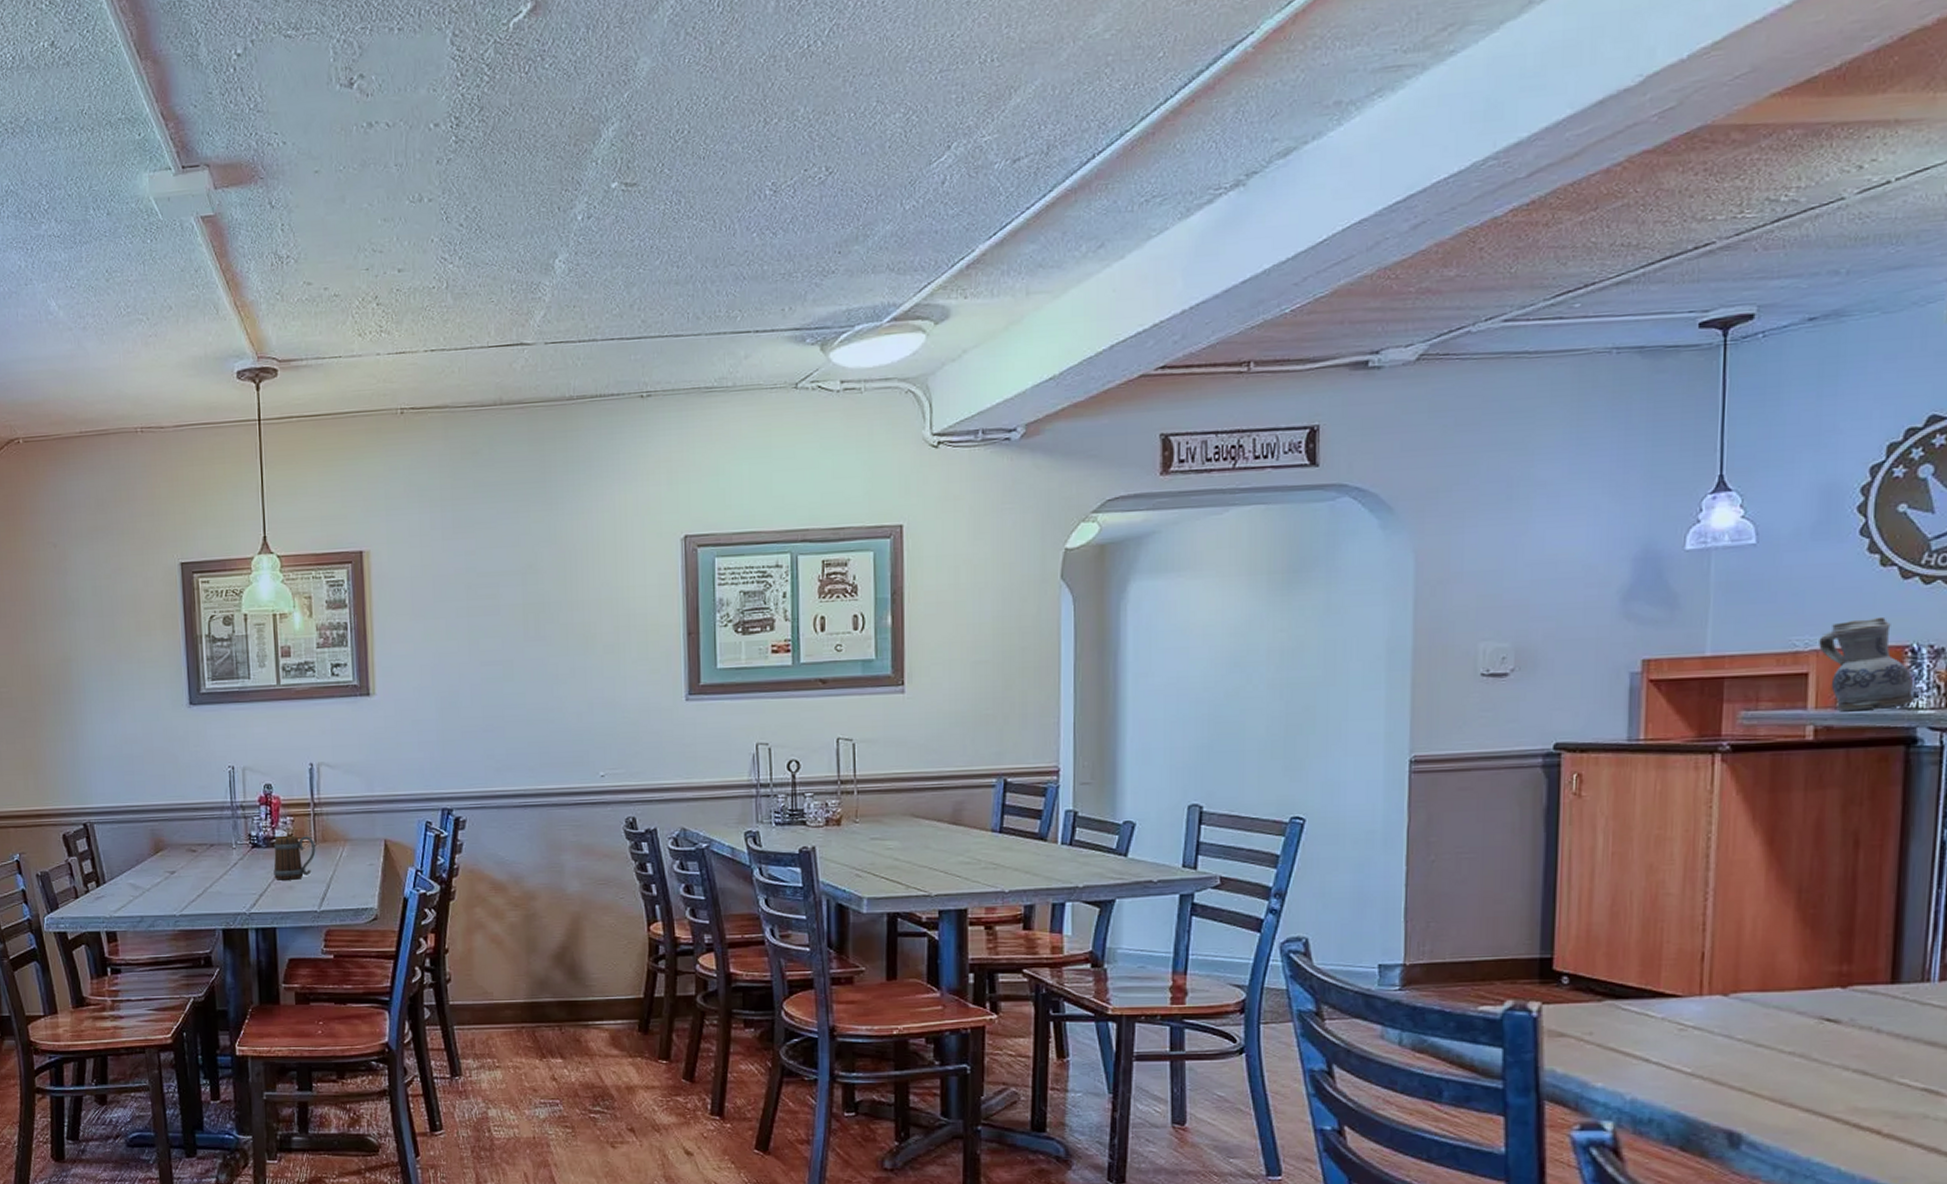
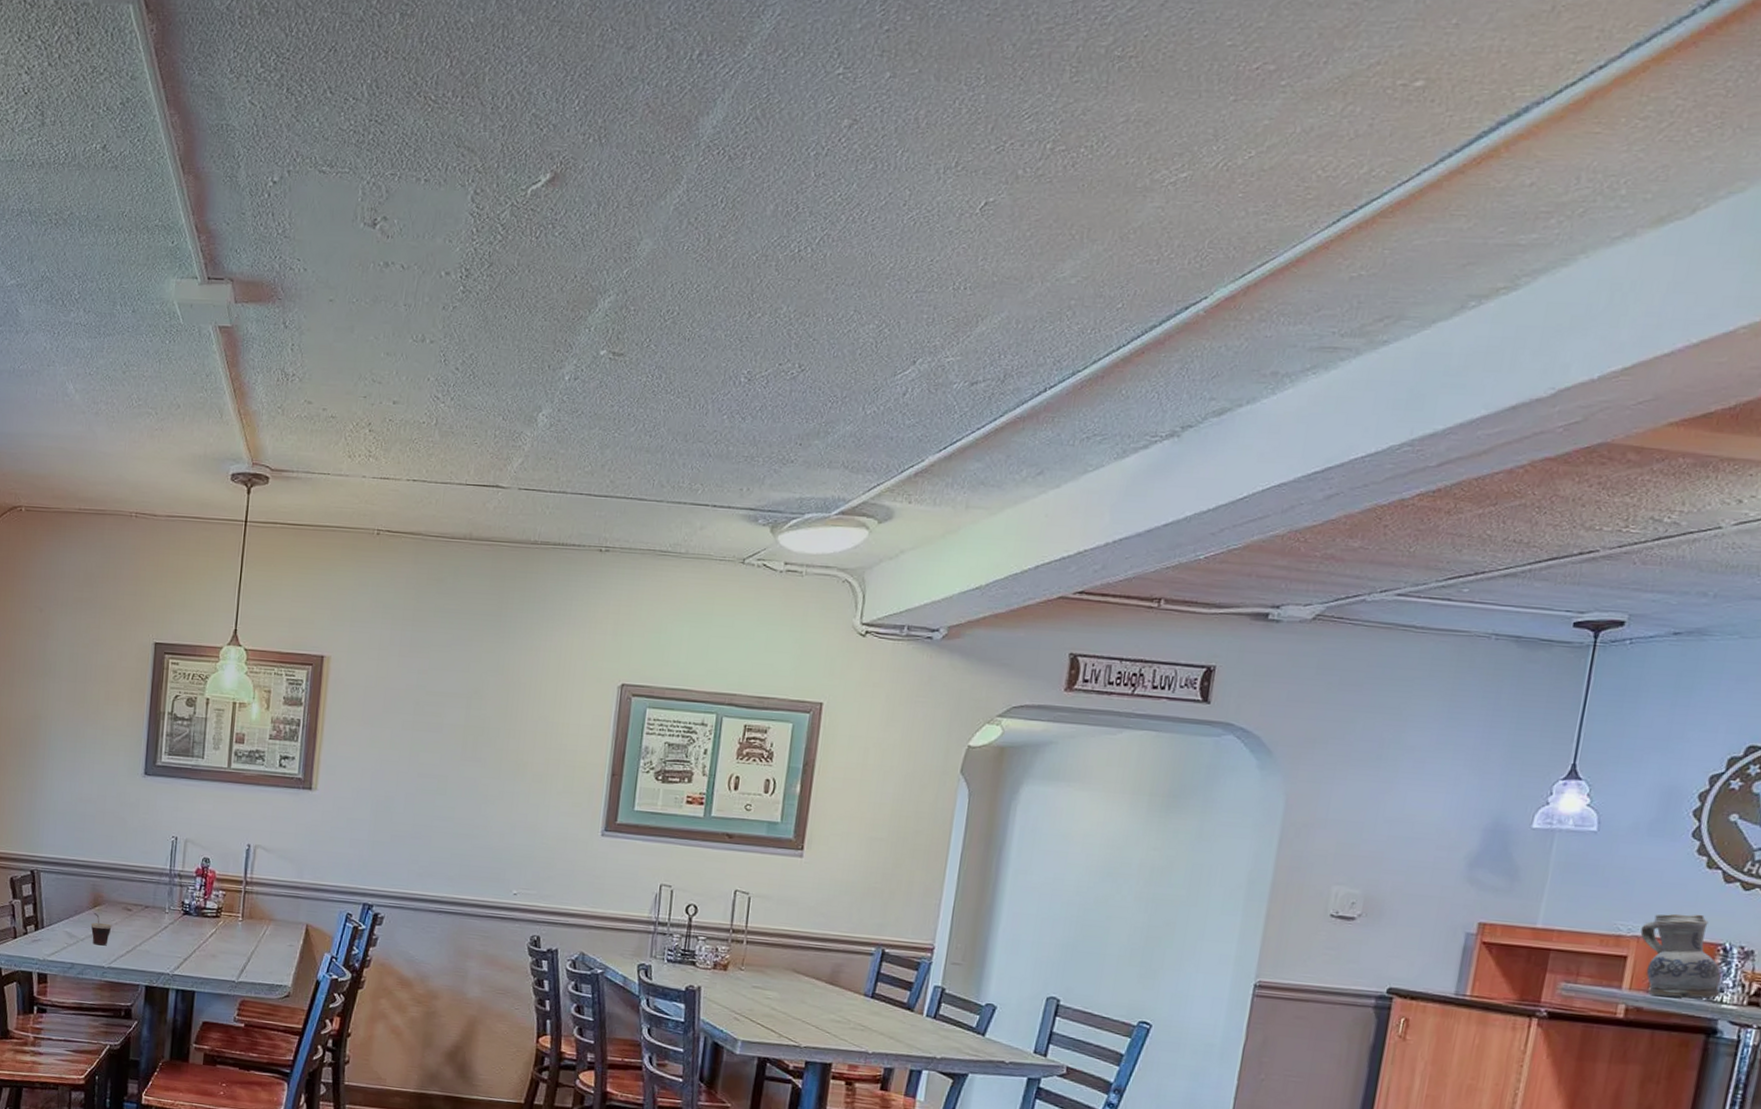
cup: none [155,860,178,893] -> present [90,913,112,946]
beer mug: present [273,835,316,880] -> none [200,907,242,950]

